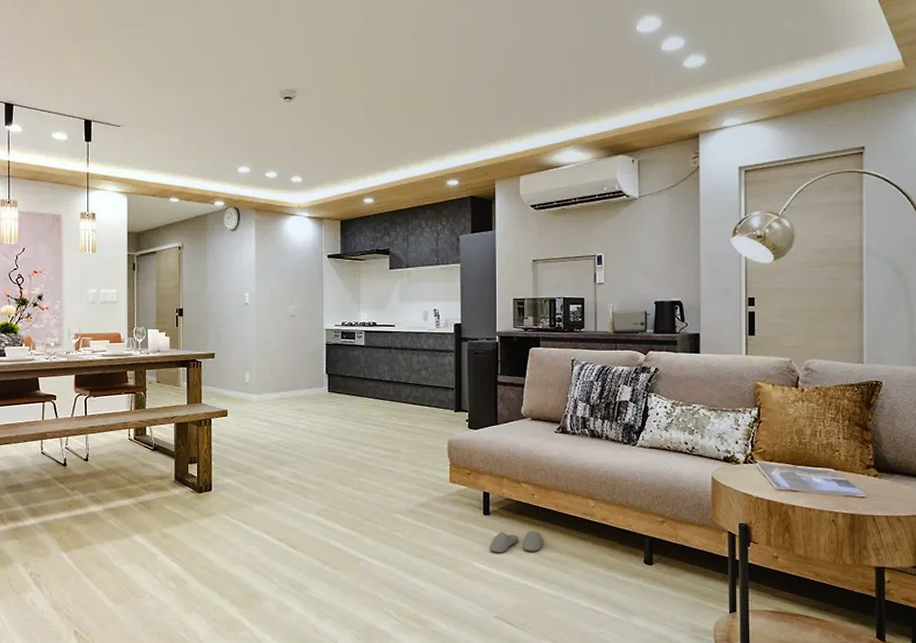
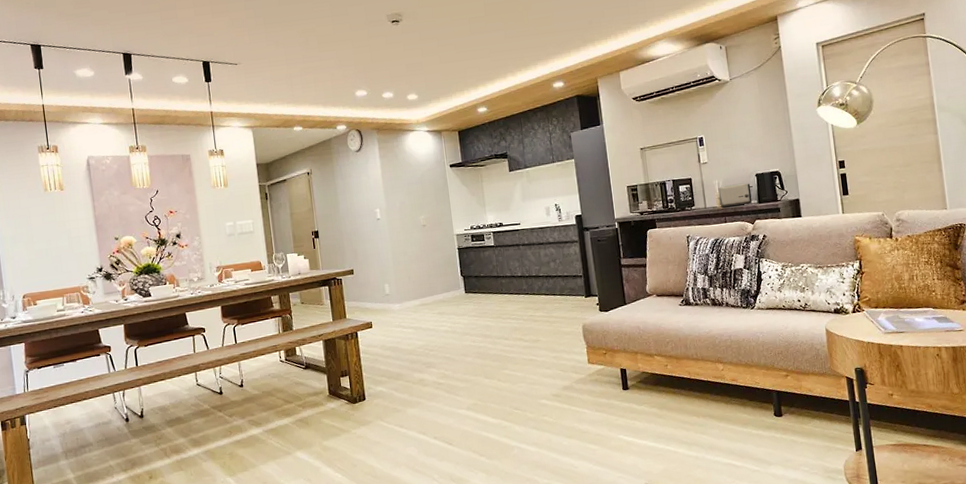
slippers: present [489,530,543,553] -> none [632,398,681,424]

